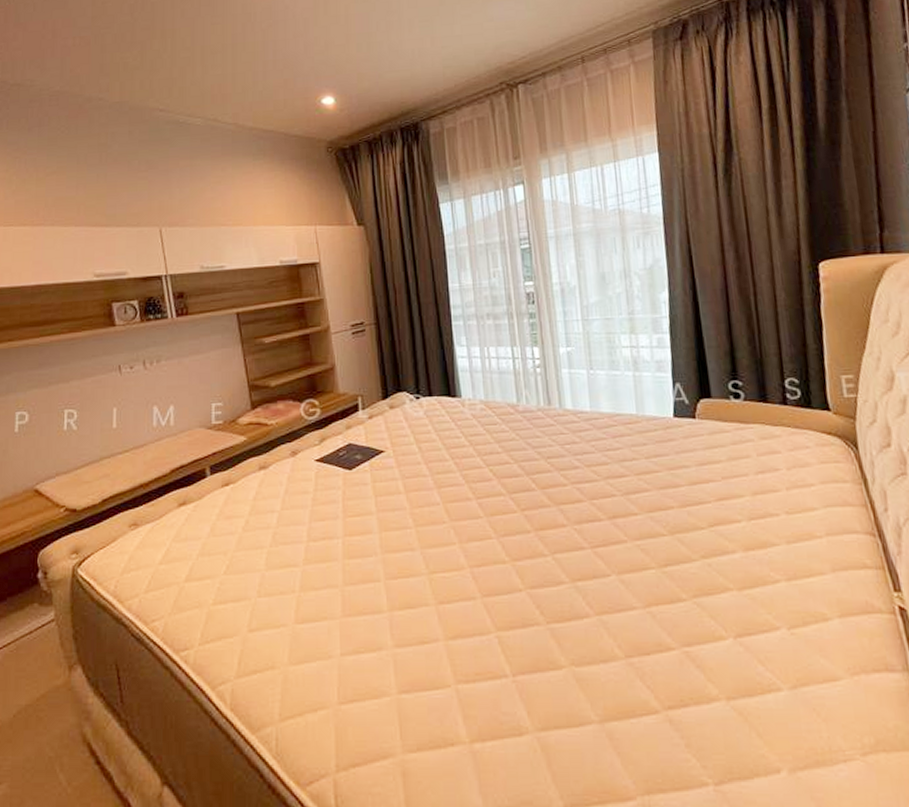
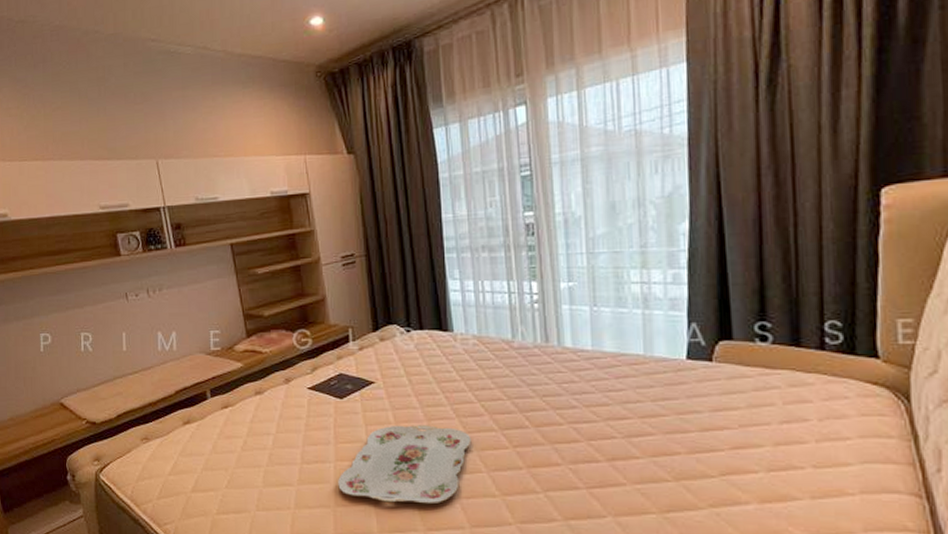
serving tray: none [346,493,481,577] -> present [338,425,472,505]

